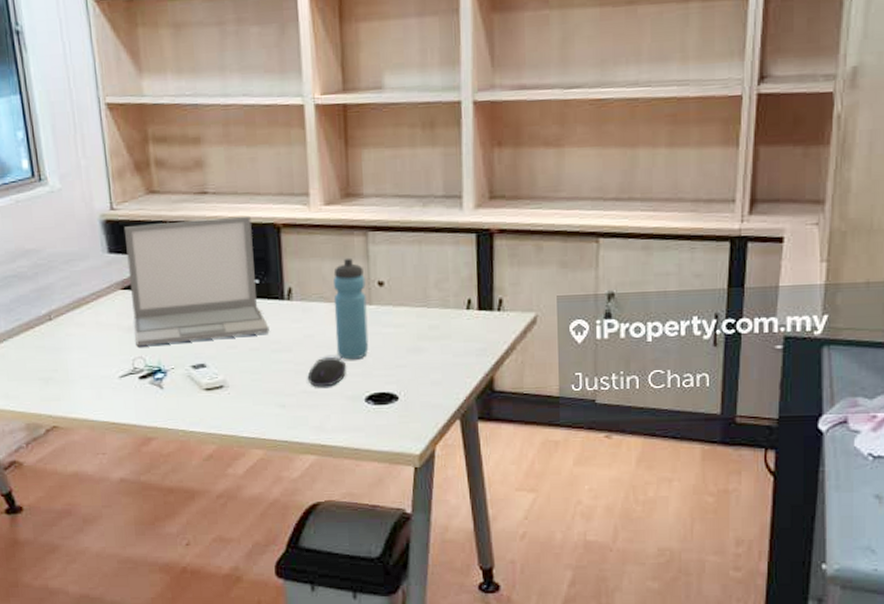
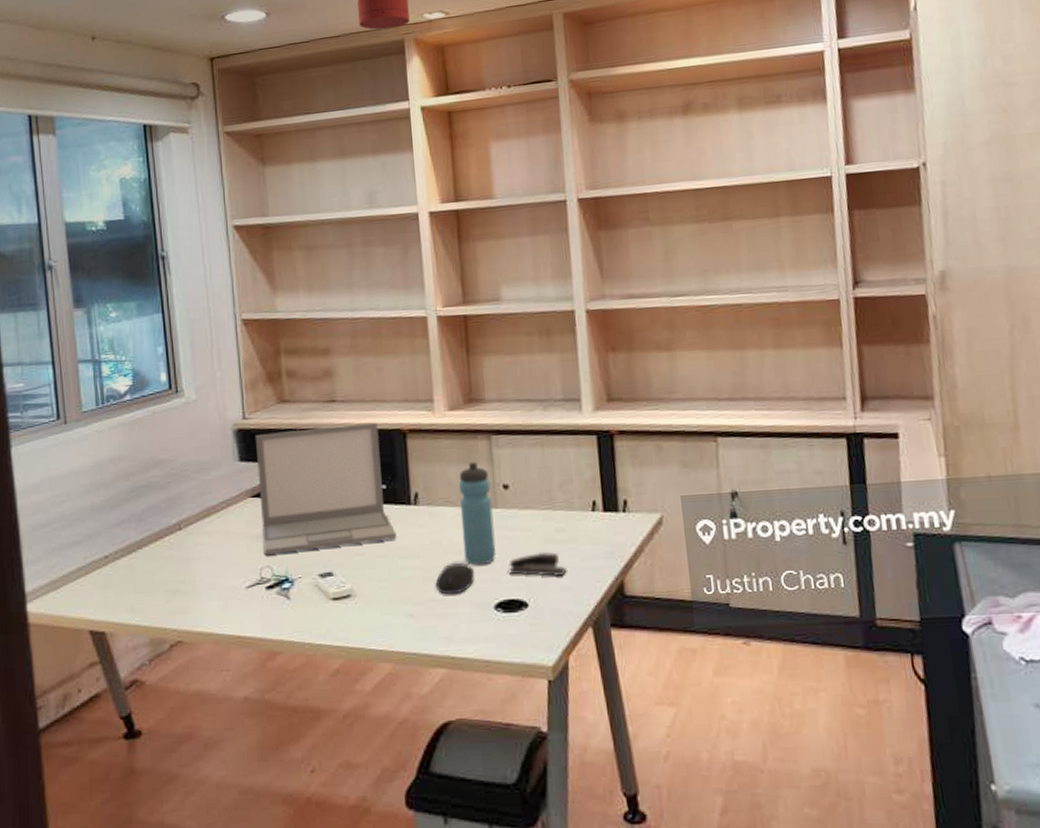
stapler: none [380,347,438,371] -> present [508,551,567,576]

